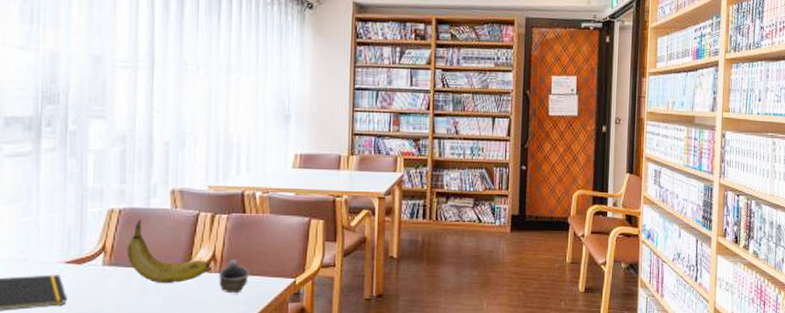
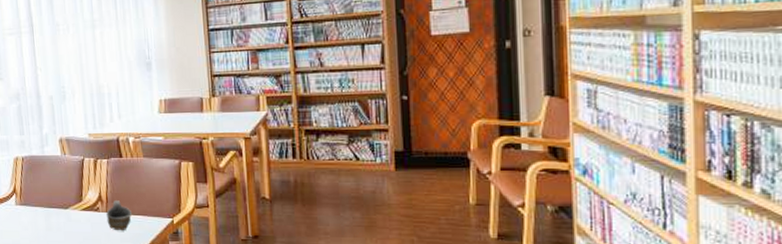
banana: present [126,219,211,284] -> none [31,165,99,222]

